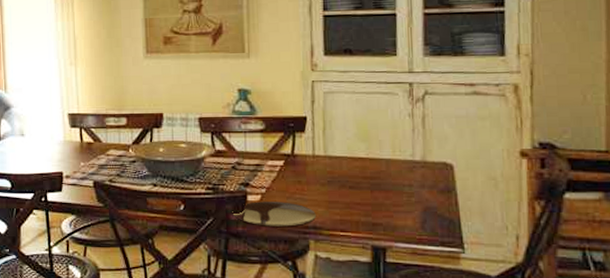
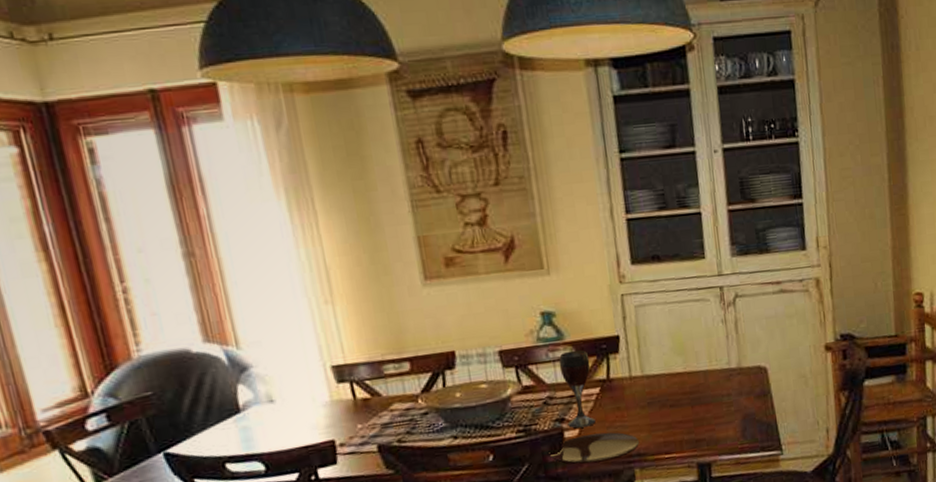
cup: none [249,125,277,194] -> present [559,350,596,429]

